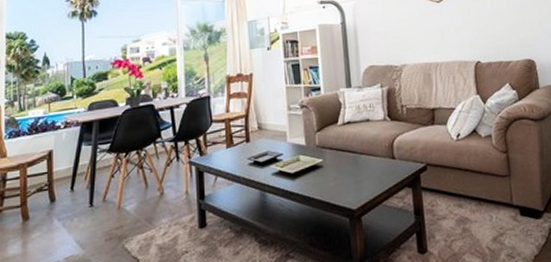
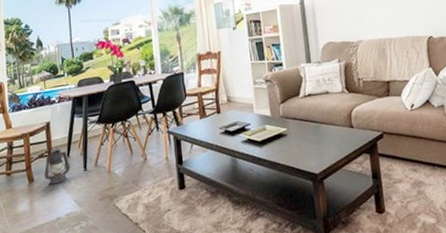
lantern: none [42,180,74,223] -> present [44,148,70,185]

